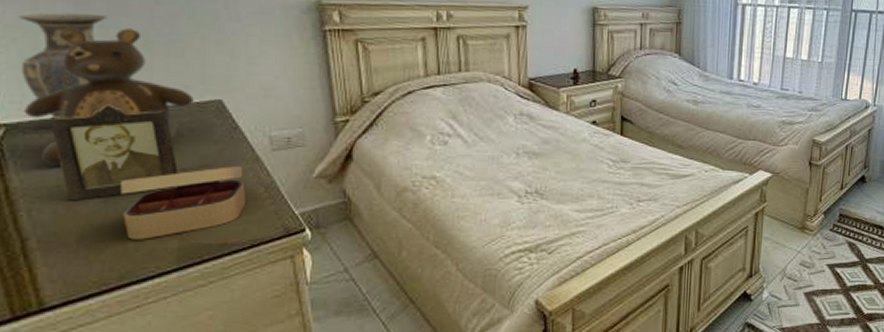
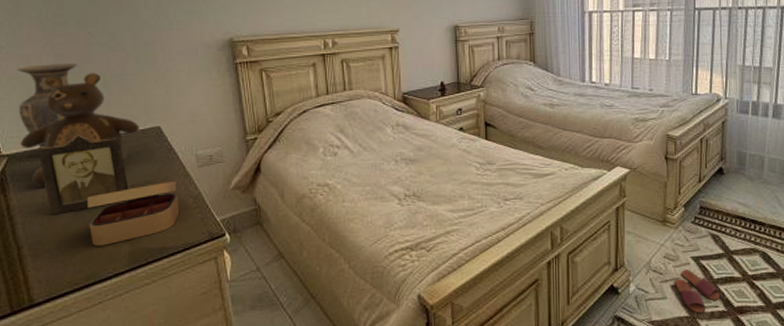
slippers: none [808,277,851,320] -> present [674,269,720,313]

